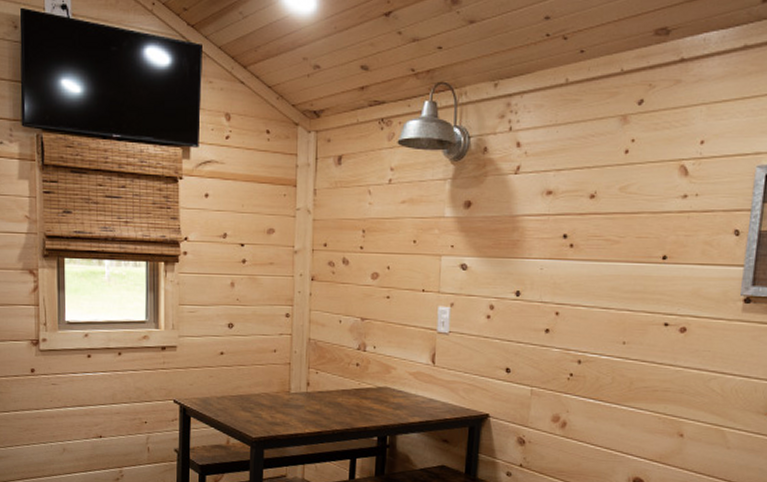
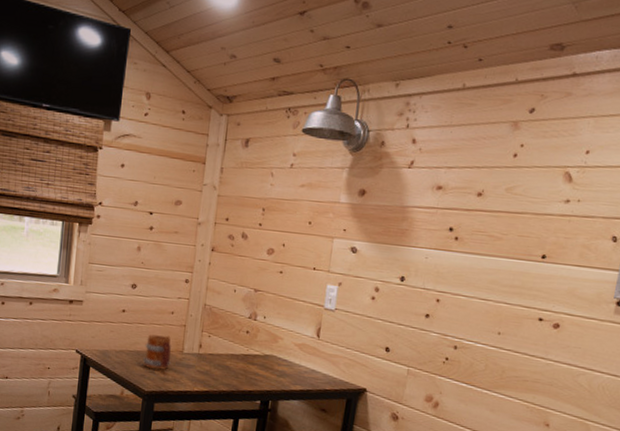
mug: none [248,375,278,413] -> present [143,334,172,370]

